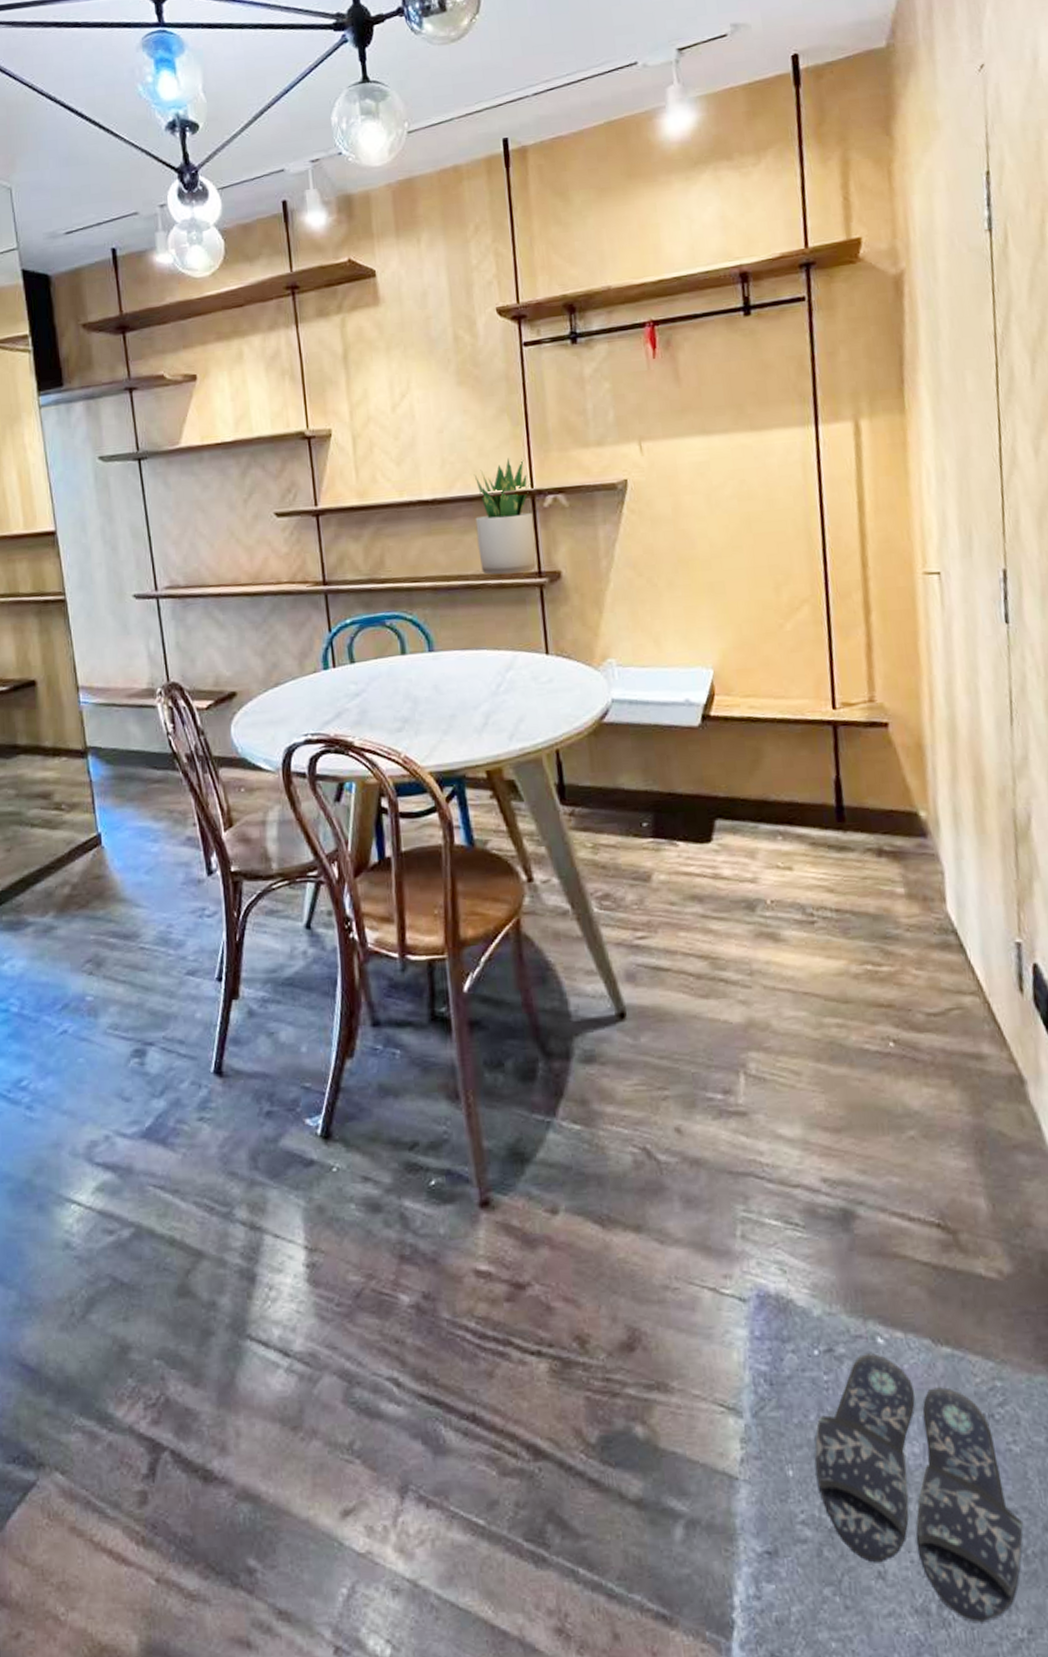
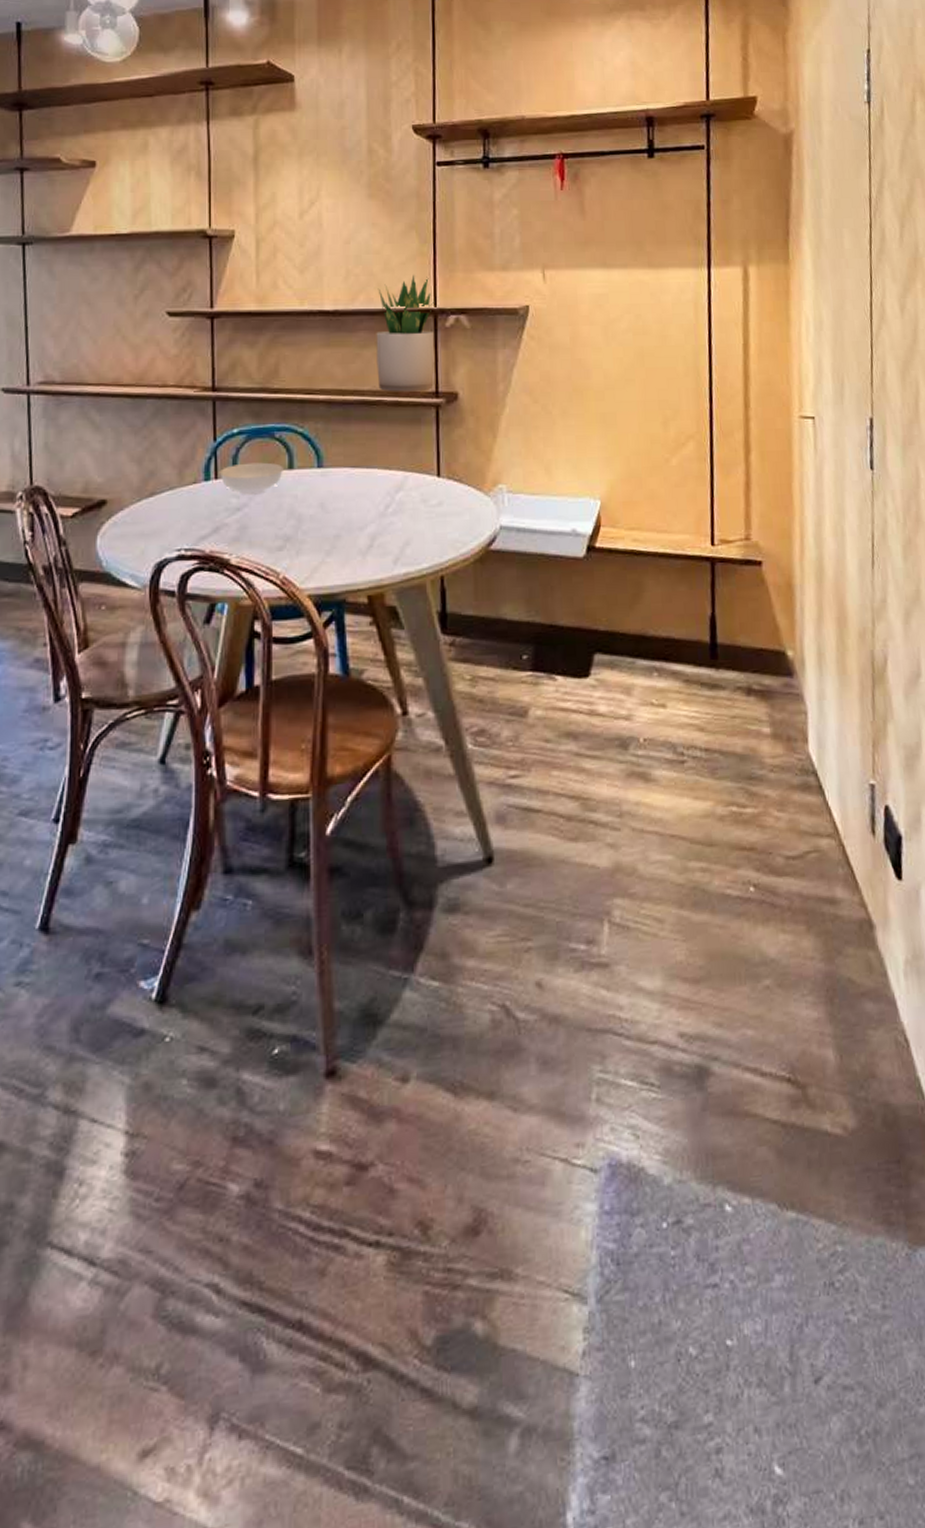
bowl: none [337,649,397,681] -> present [219,462,283,495]
slippers: present [815,1353,1024,1623] -> none [658,1222,859,1518]

